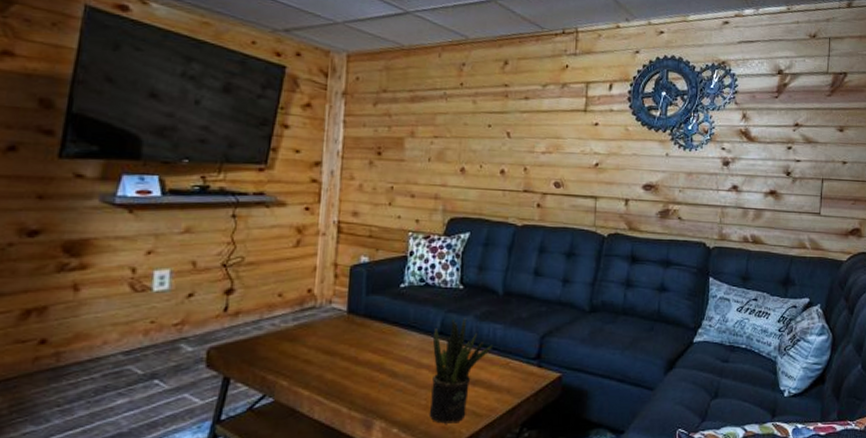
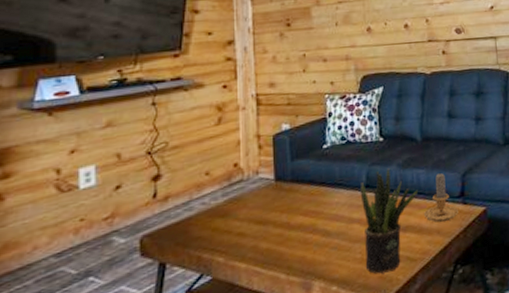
candle: none [495,330,532,382] -> present [423,172,458,223]

